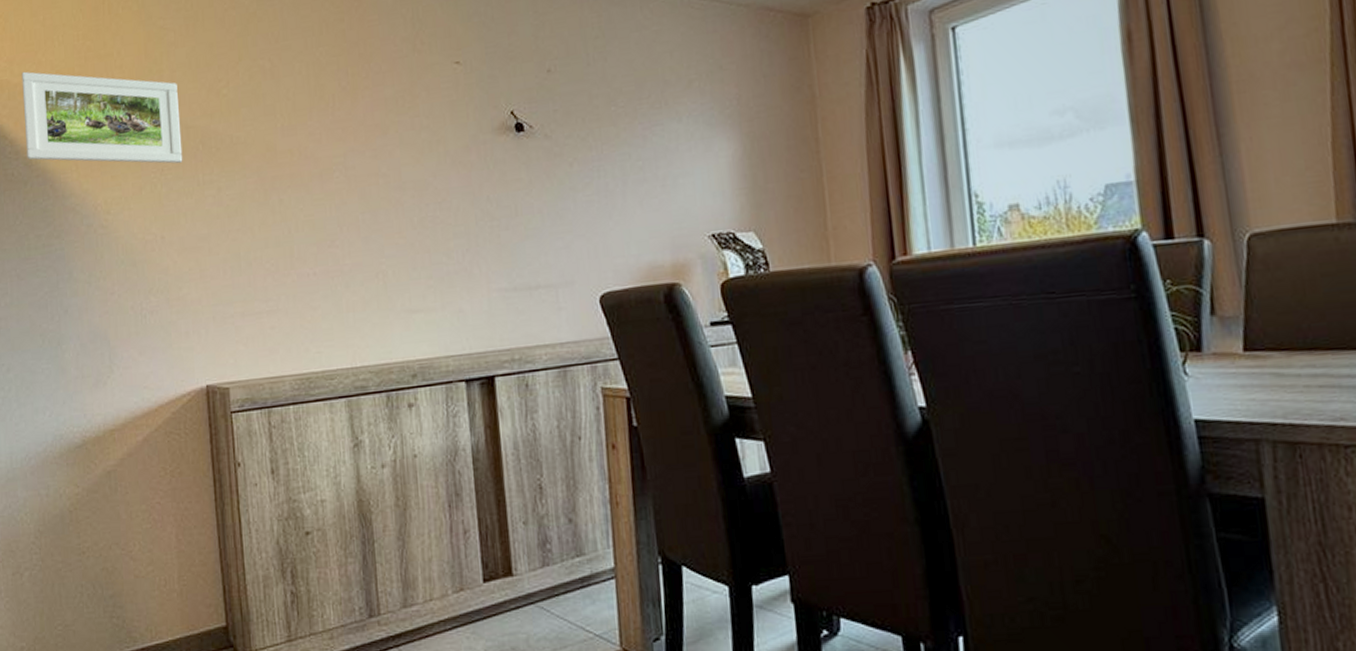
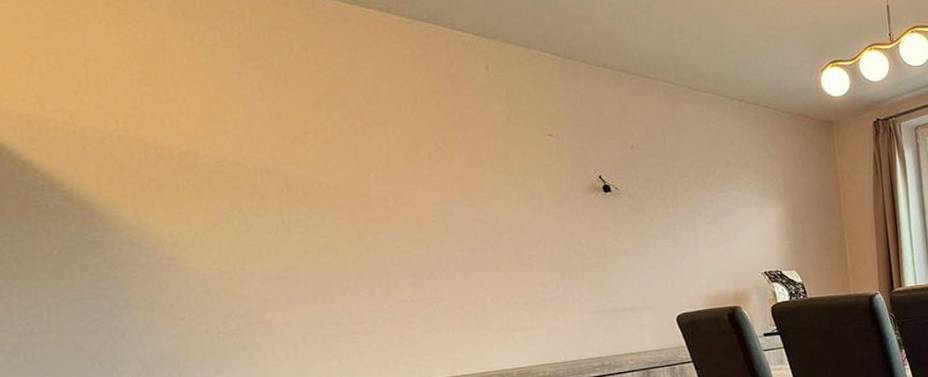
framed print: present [21,71,183,164] -> none [56,108,265,204]

